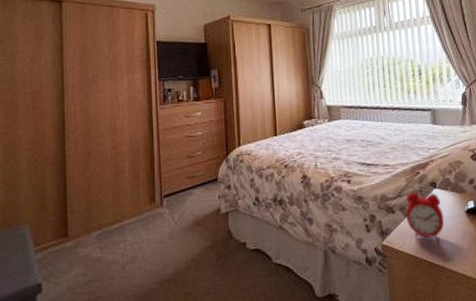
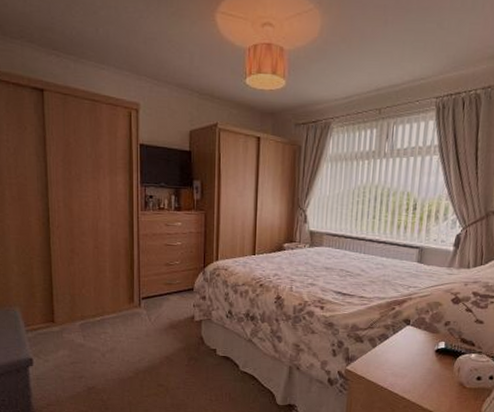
alarm clock: present [405,185,445,241] -> none [373,320,412,373]

